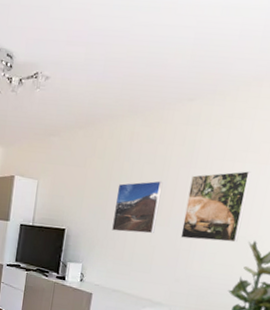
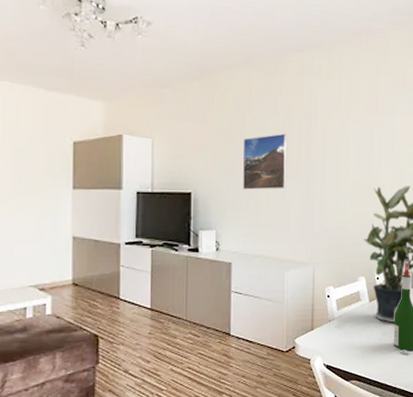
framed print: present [180,171,251,243] -> none [312,120,366,191]

